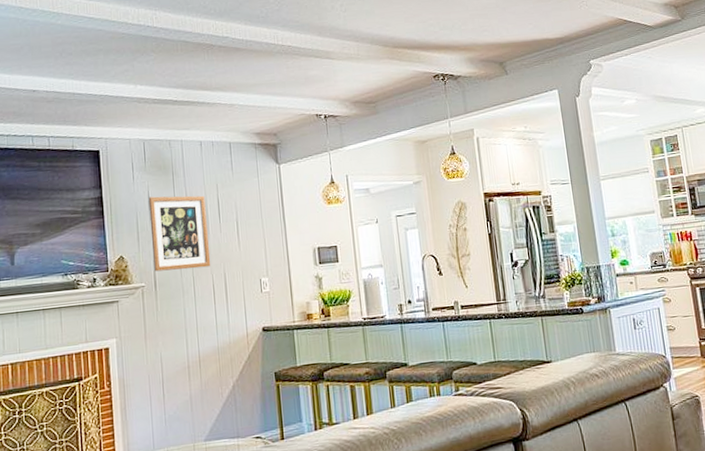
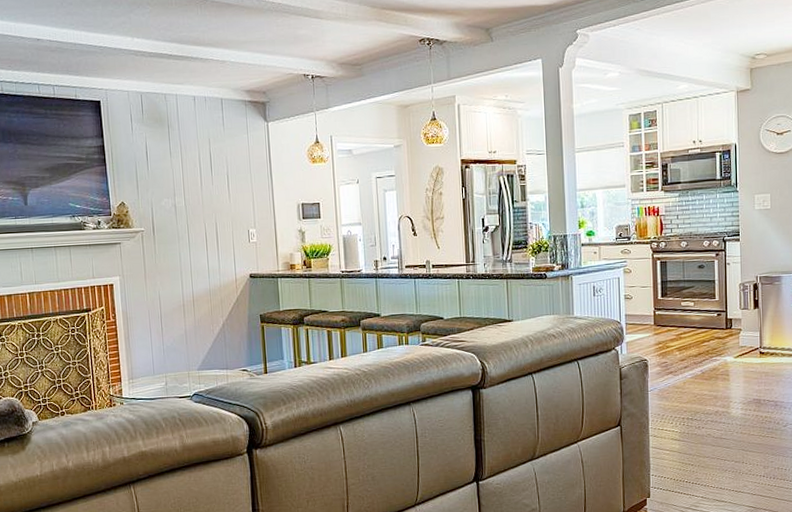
wall art: present [148,195,211,272] -> none [146,147,204,218]

